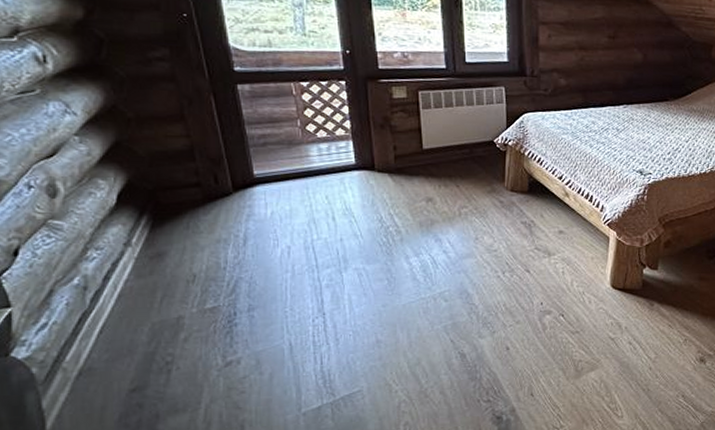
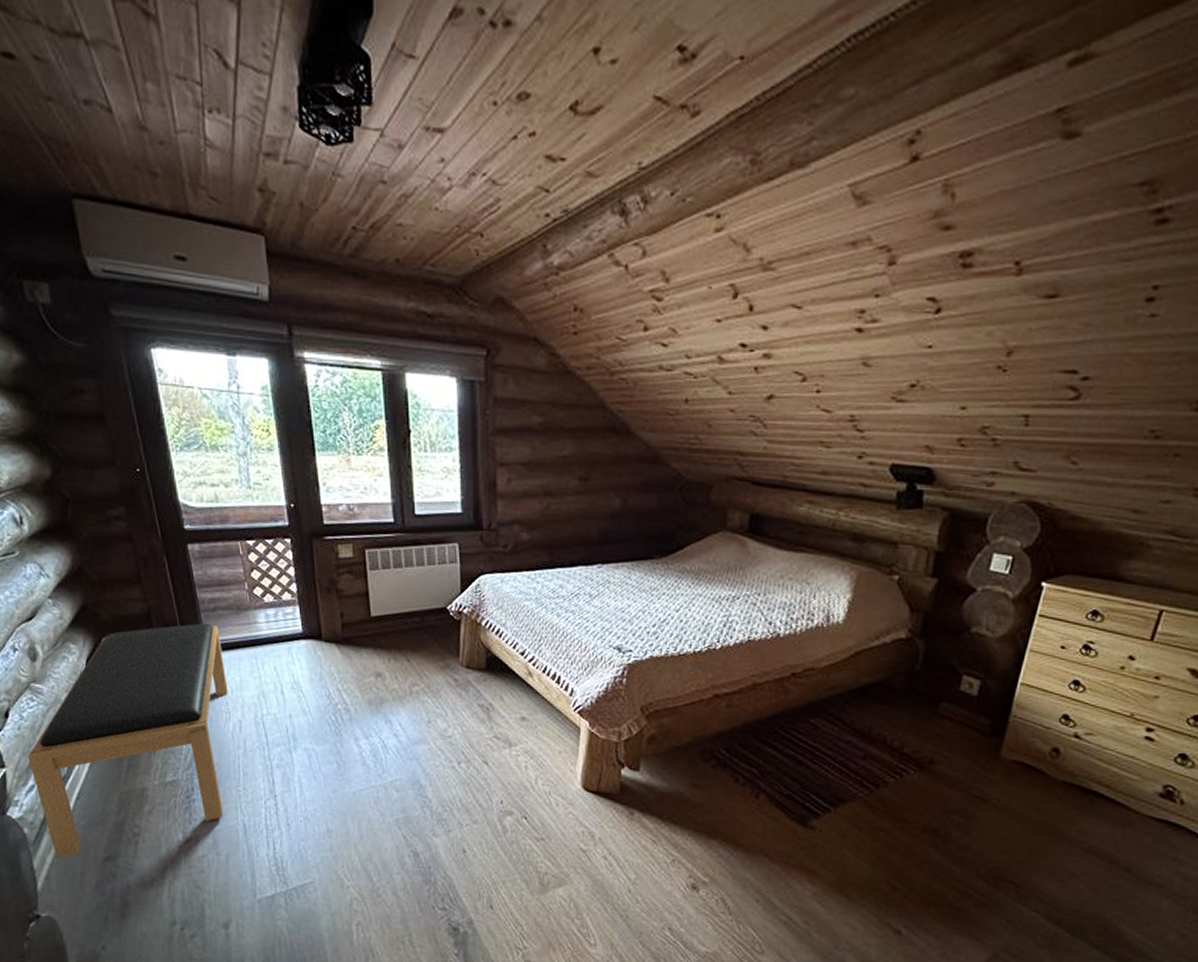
bench: none [40,157,277,396] -> present [28,623,228,859]

